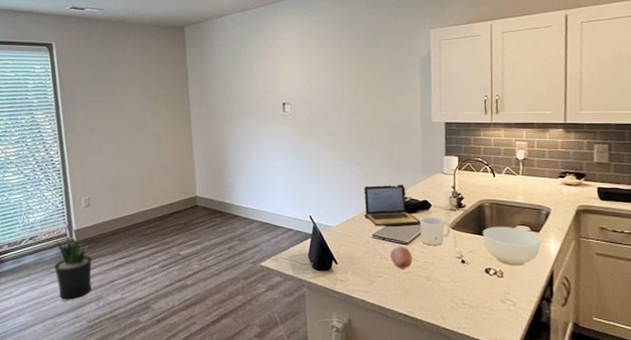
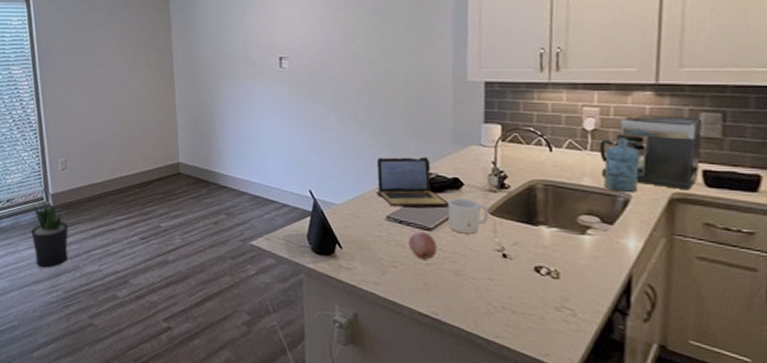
bowl: present [483,227,541,266] -> none [533,215,616,266]
coffee maker: none [528,146,597,203] -> present [599,113,703,191]
canister: none [531,165,557,206] -> present [604,138,642,192]

